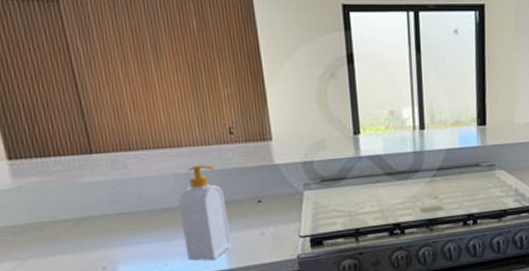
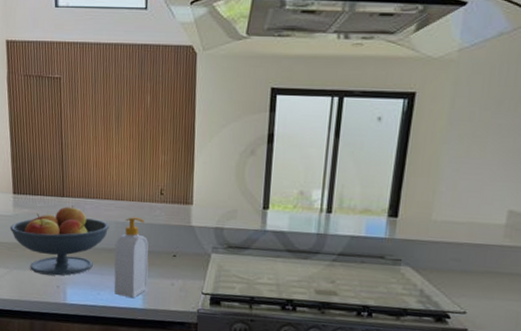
fruit bowl: none [10,163,167,258] -> present [10,206,110,276]

